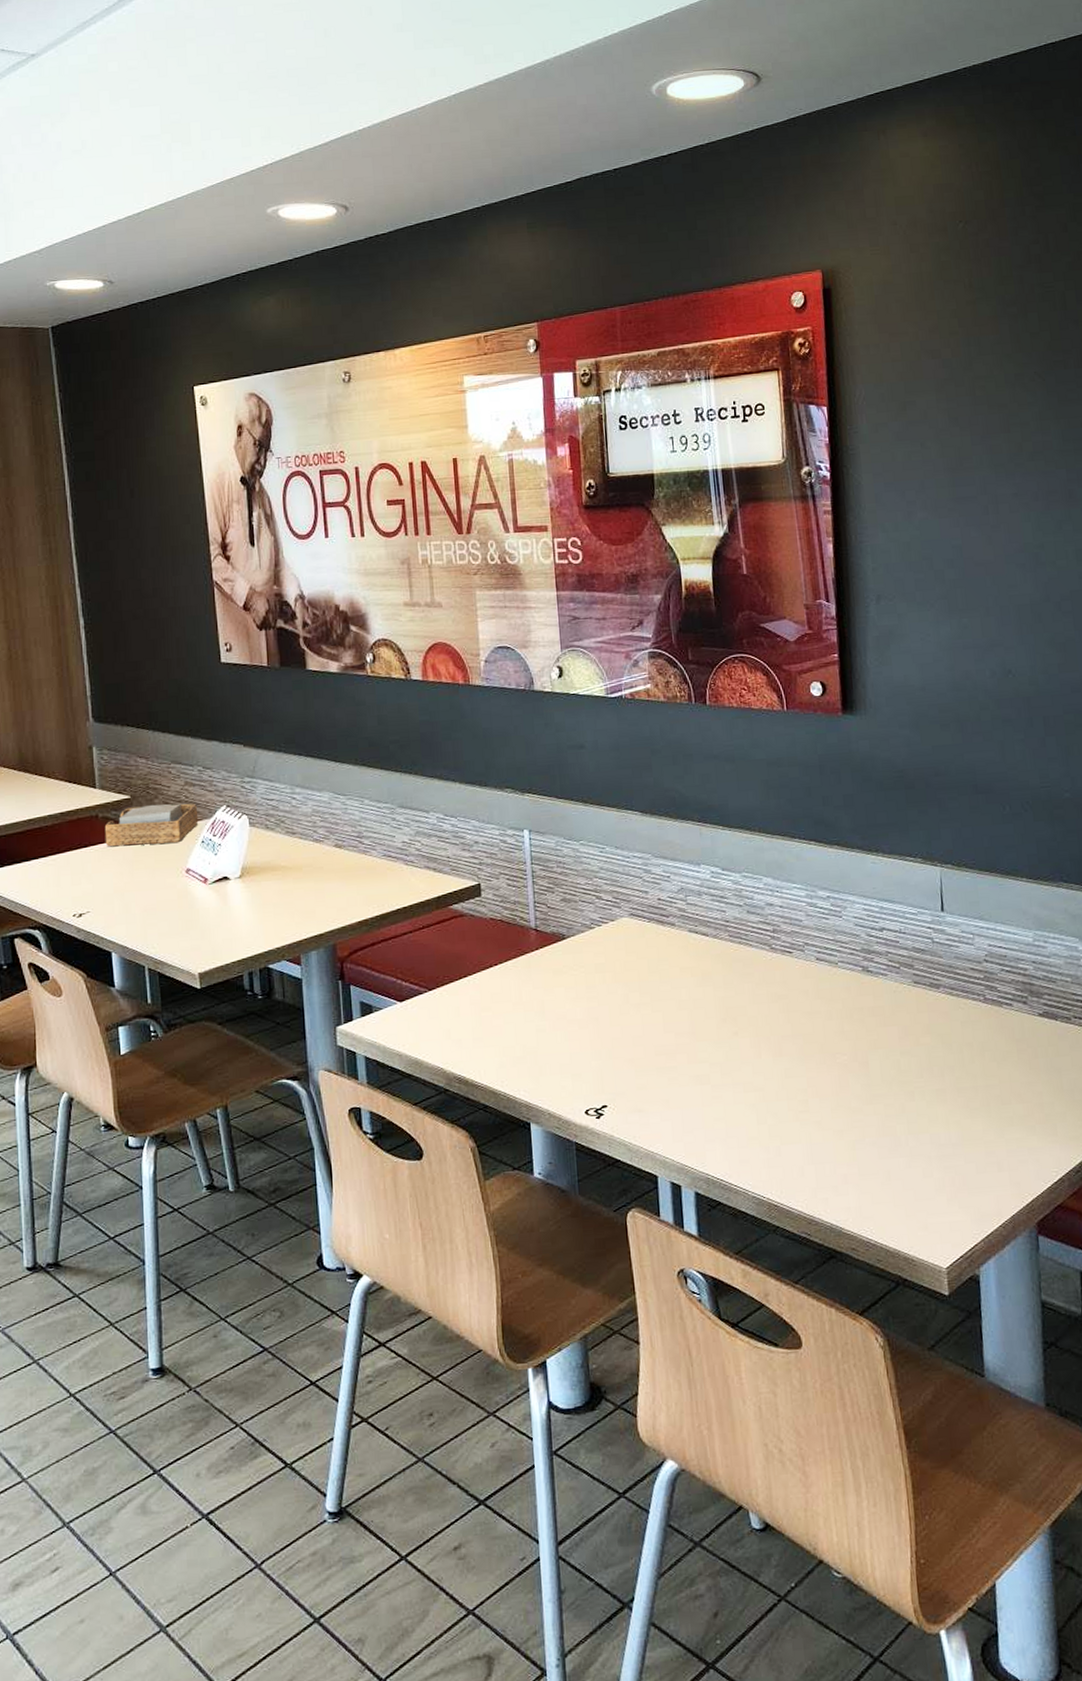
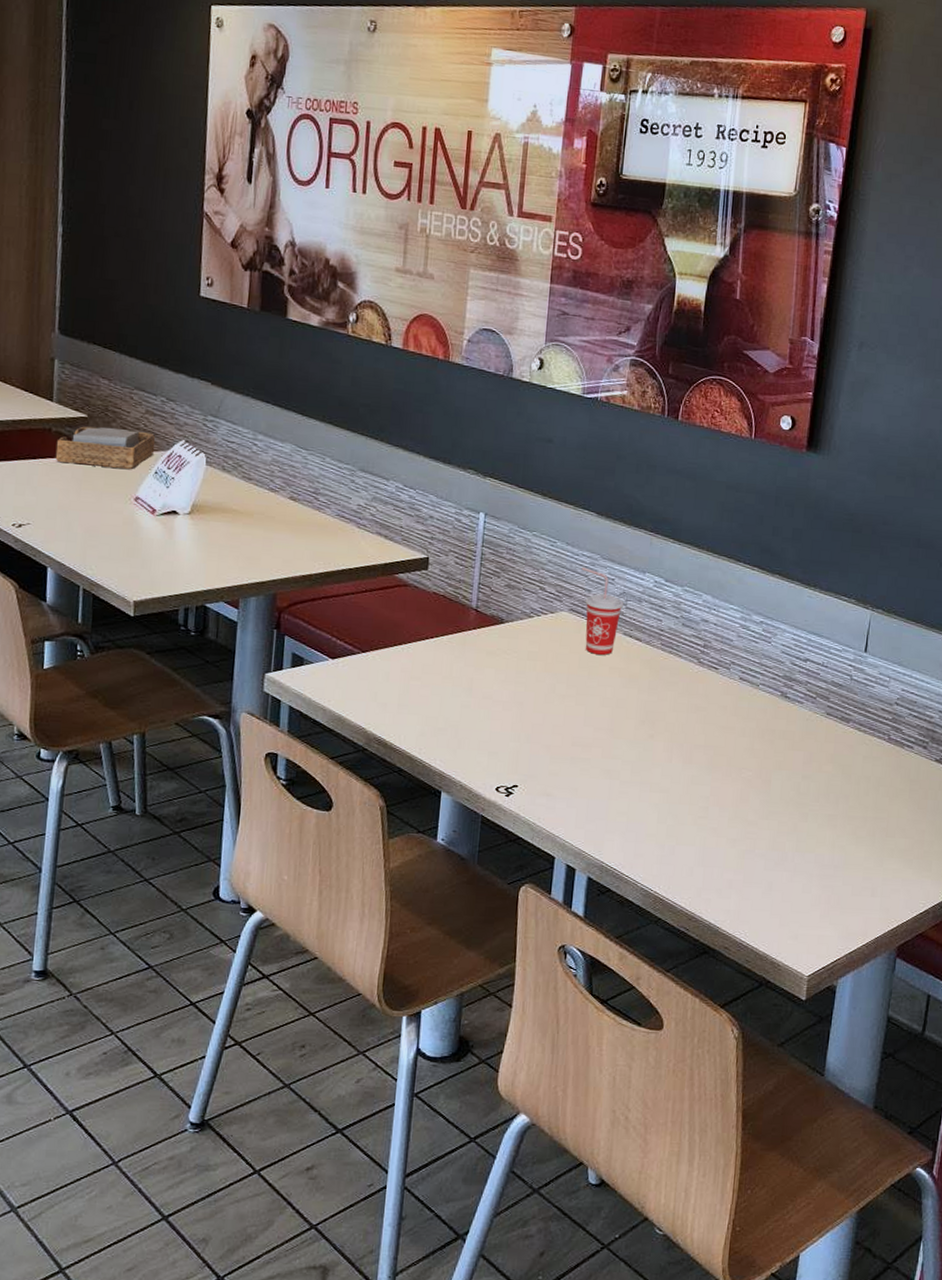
beverage cup: none [634,869,683,957] -> present [581,567,623,655]

